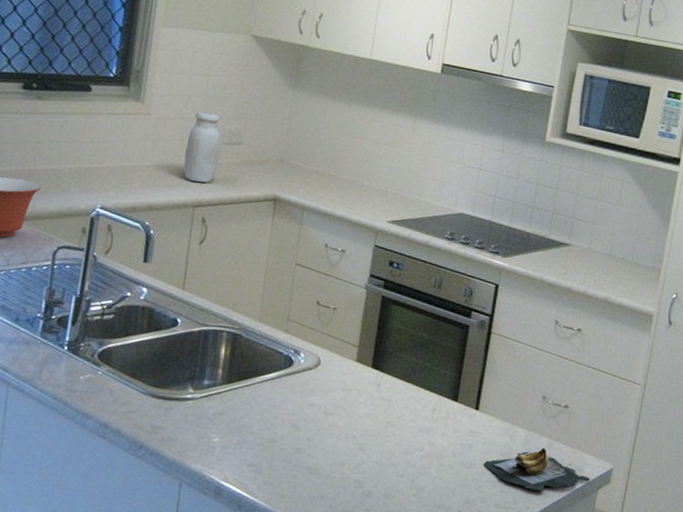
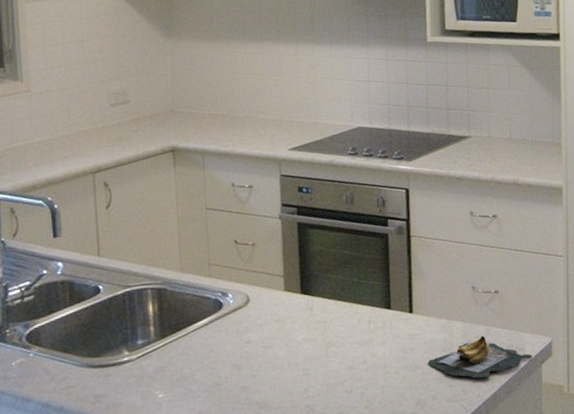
jar: present [183,111,222,183] -> none [73,77,110,148]

